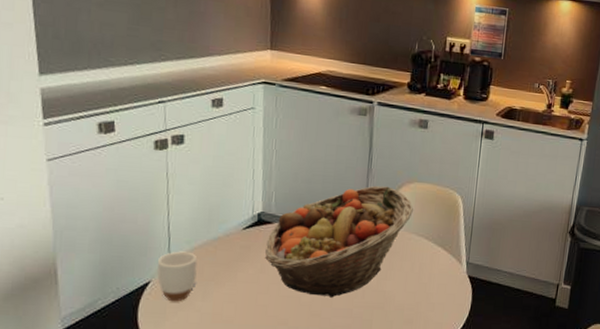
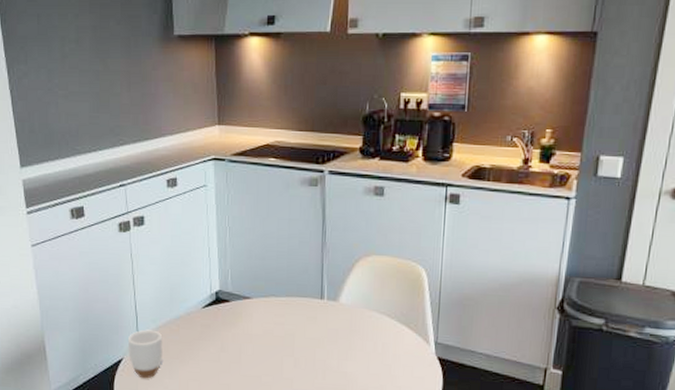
fruit basket: present [265,185,413,298] -> none [225,260,372,378]

